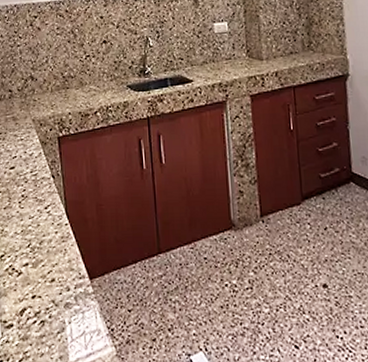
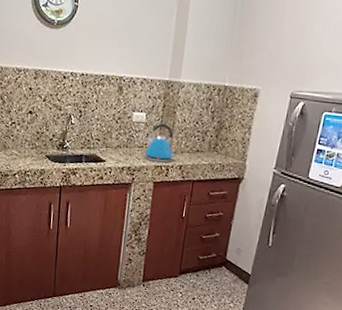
kettle: none [233,29,269,73] -> present [144,123,176,163]

